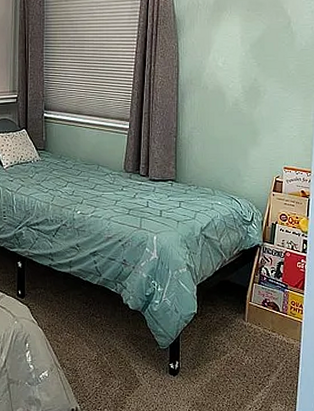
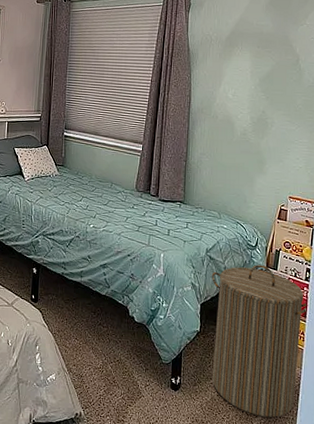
laundry hamper: none [207,240,306,393] -> present [211,265,309,418]

